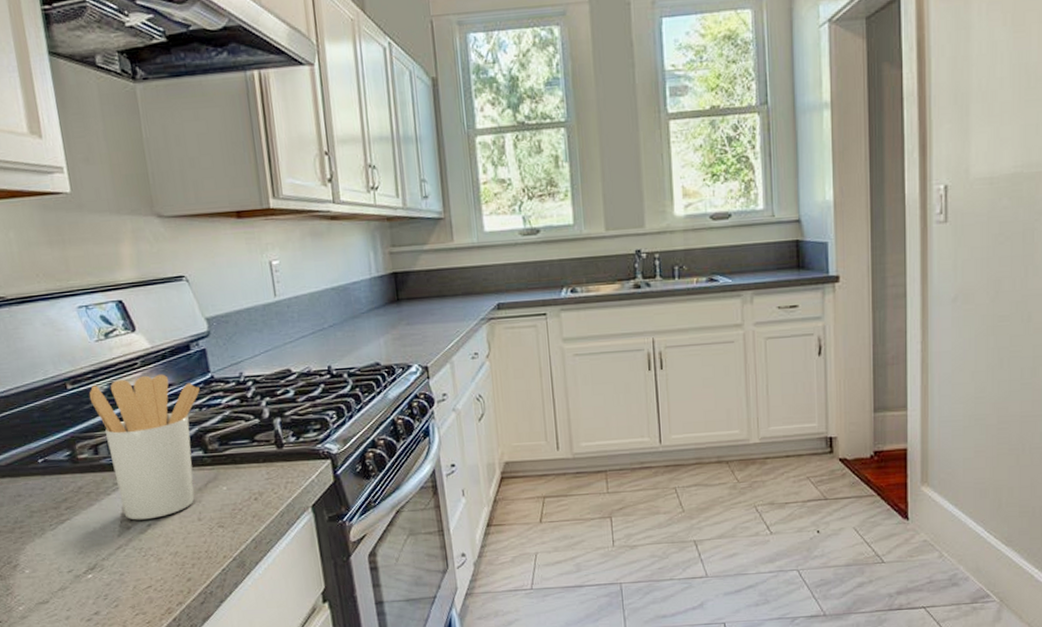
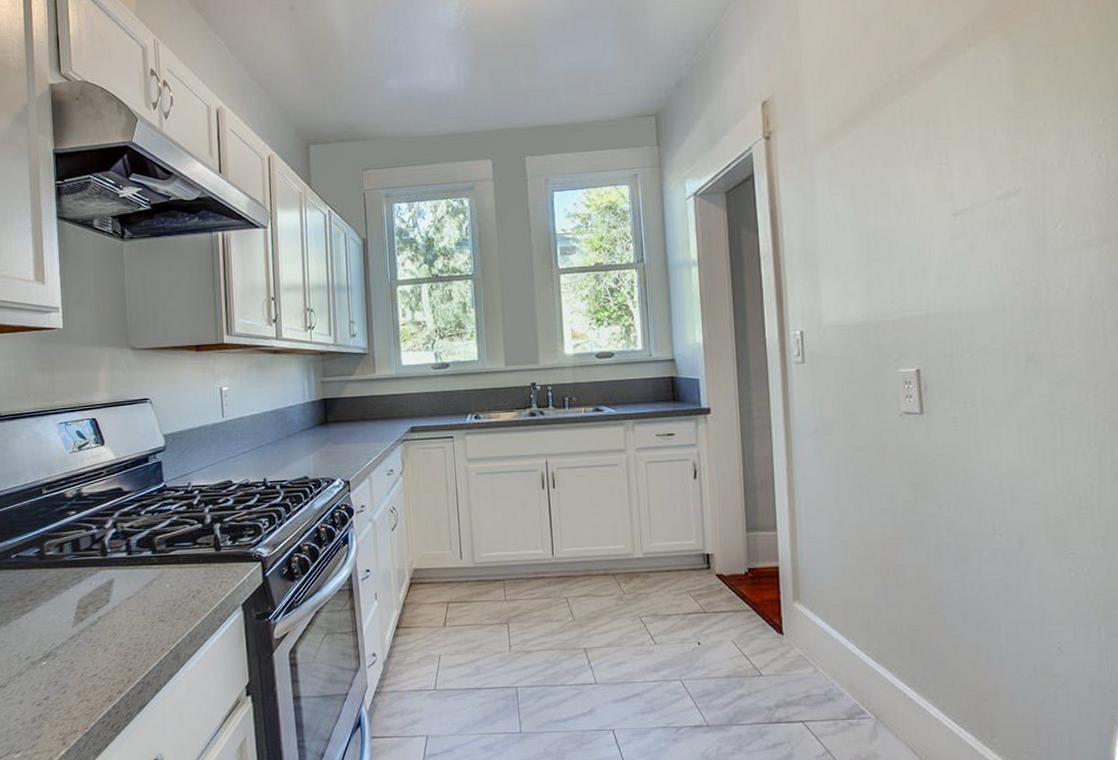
utensil holder: present [89,374,200,520] -> none [60,482,154,613]

